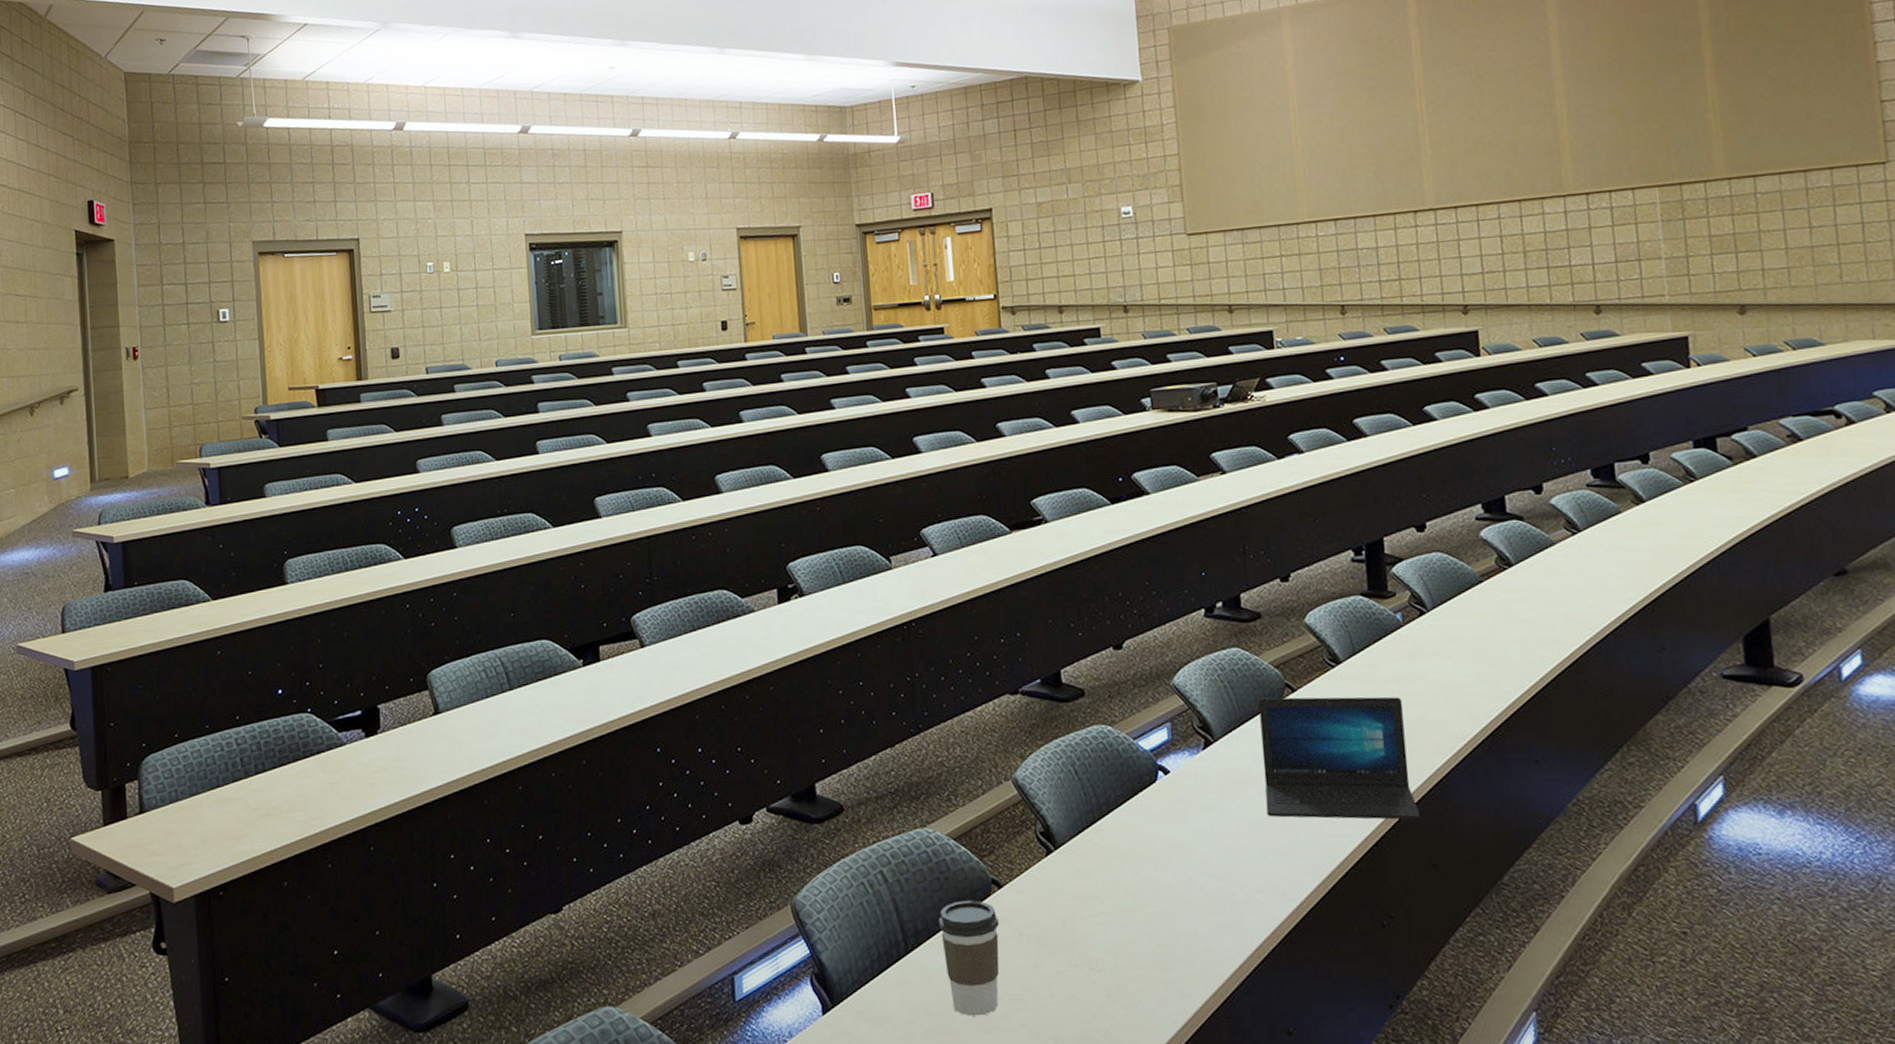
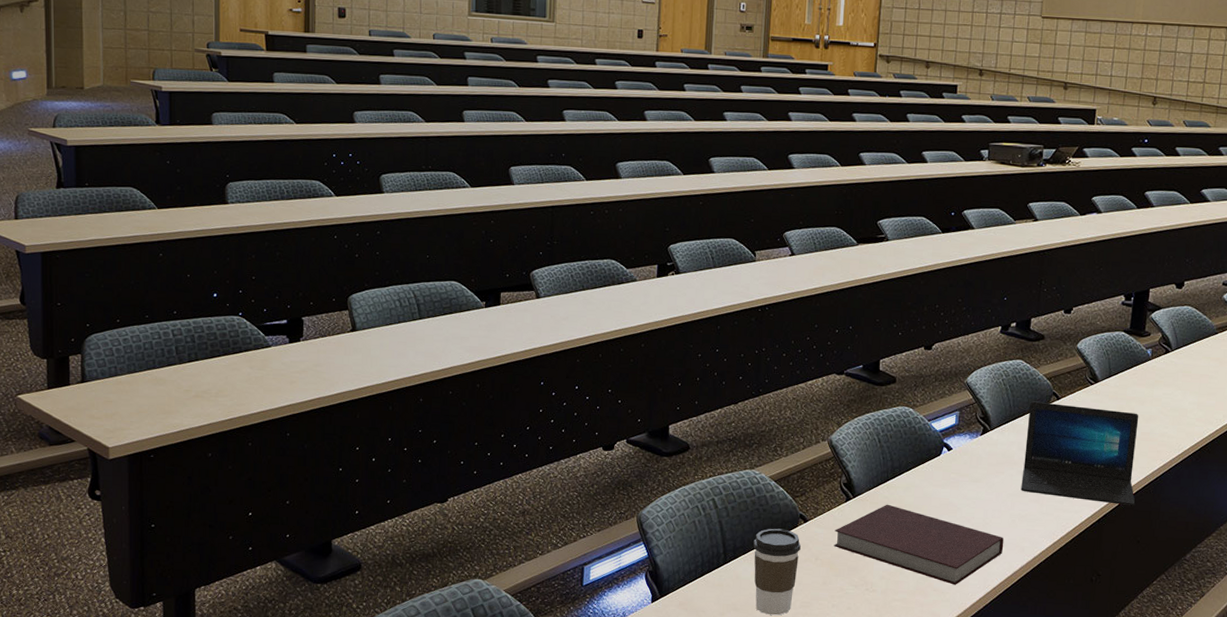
notebook: none [1038,853,1259,951] -> present [833,504,1004,585]

